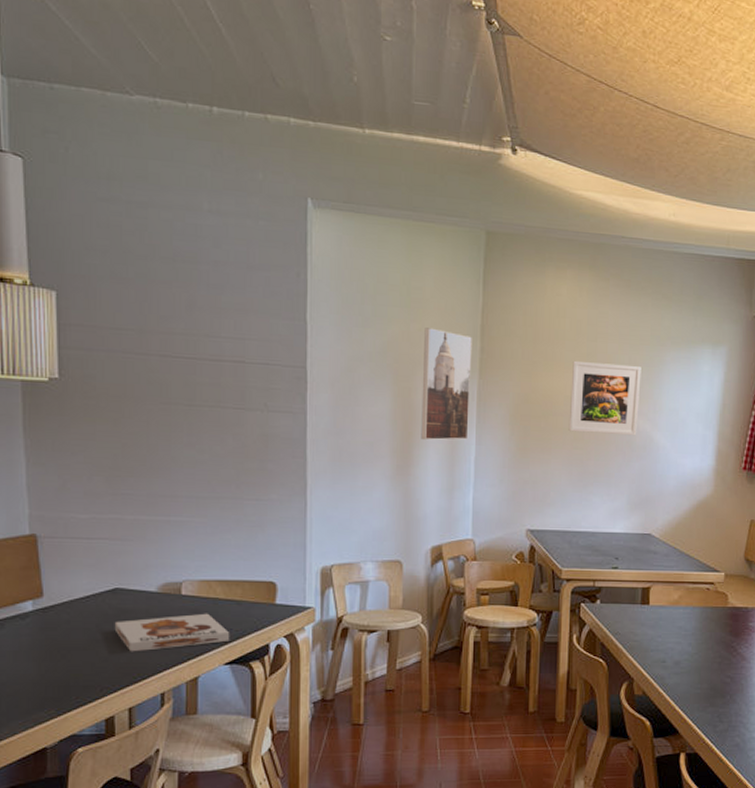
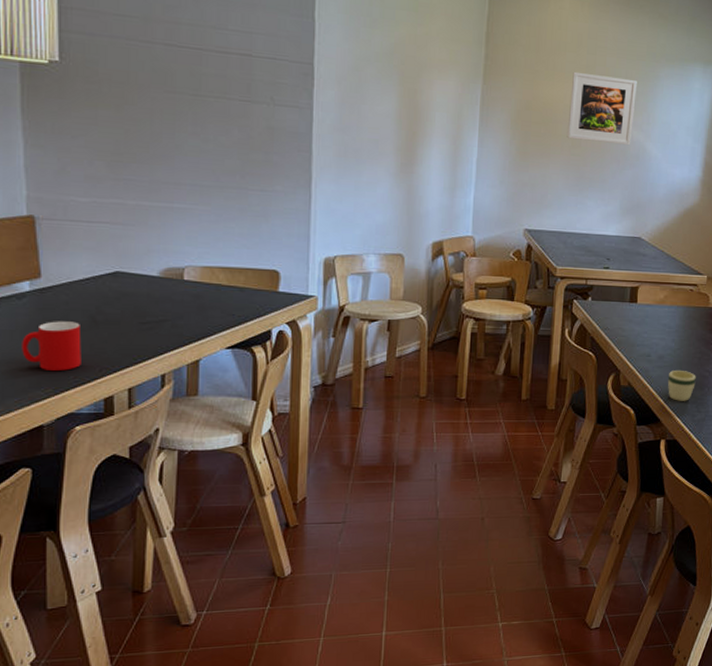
cup: none [25,640,83,691] -> present [22,321,82,371]
board game: present [114,613,230,652] -> none [114,298,233,334]
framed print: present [421,328,472,441] -> none [425,32,477,142]
mug: none [685,676,717,710] -> present [667,370,696,401]

